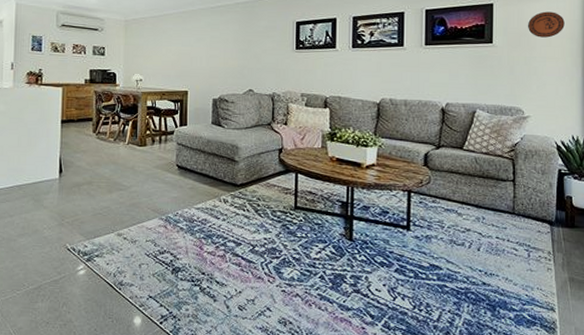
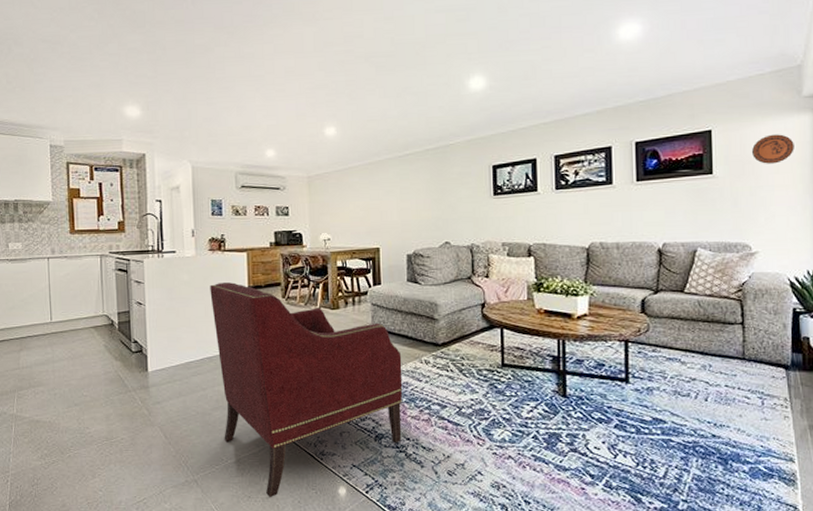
armchair: none [24,115,202,325] -> present [210,282,403,498]

